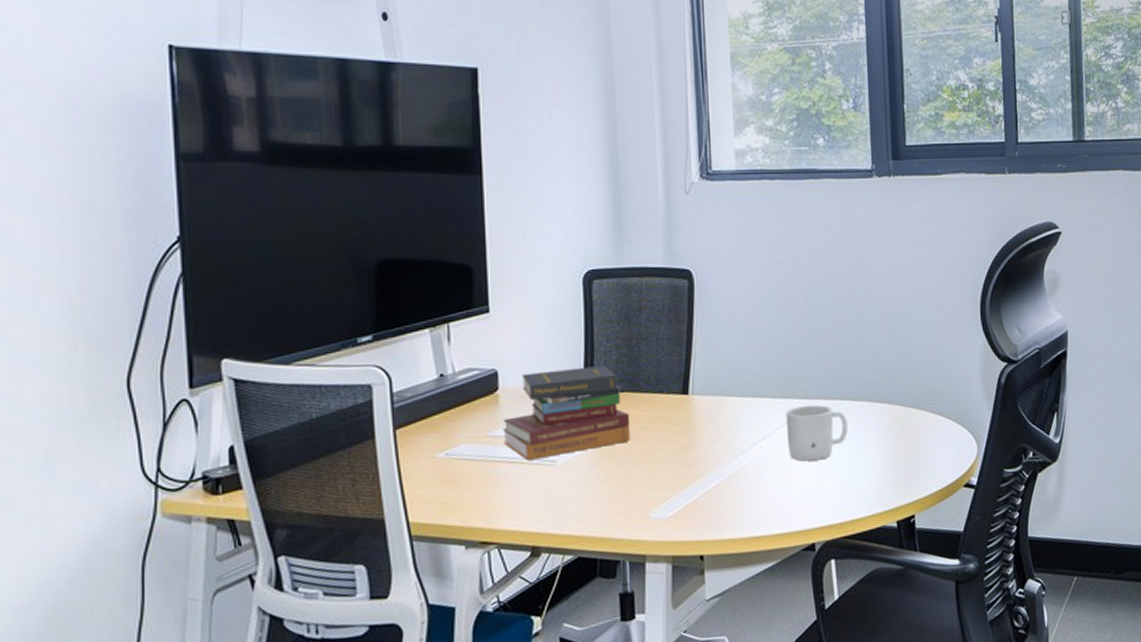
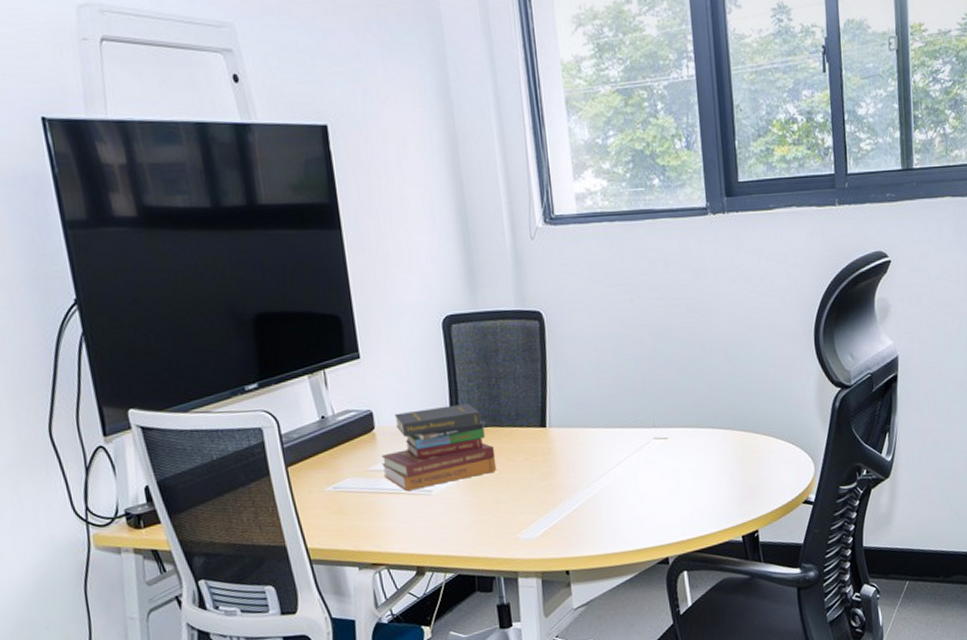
mug: present [785,404,848,462] -> none [636,432,694,485]

